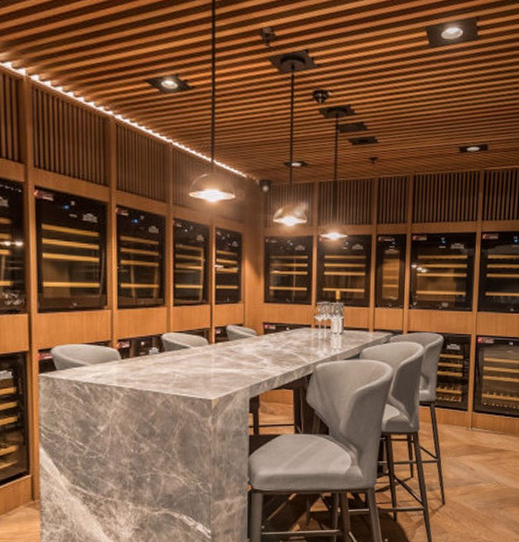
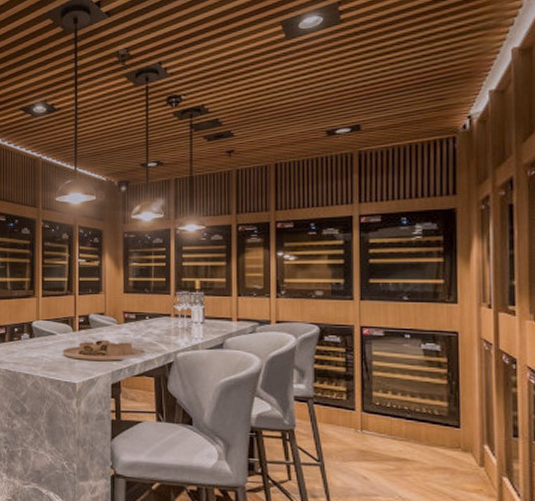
platter: none [197,352,286,374] -> present [63,339,146,361]

